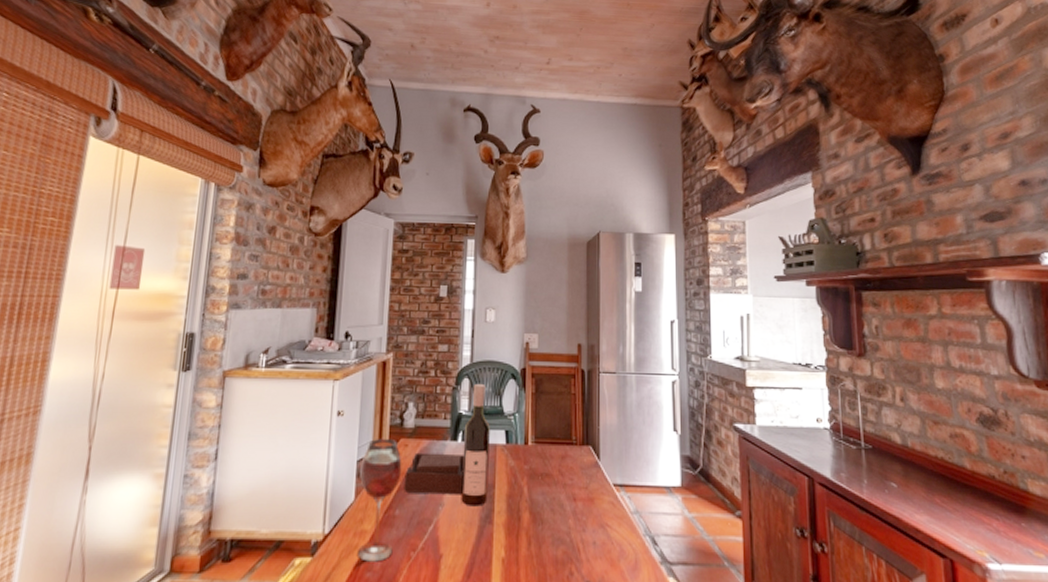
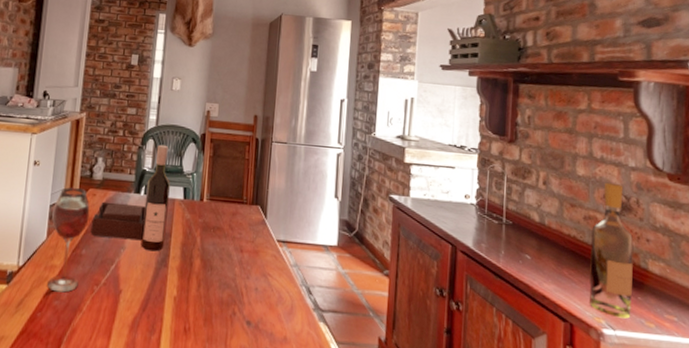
bottle: none [960,394,1017,550] -> present [589,182,634,319]

